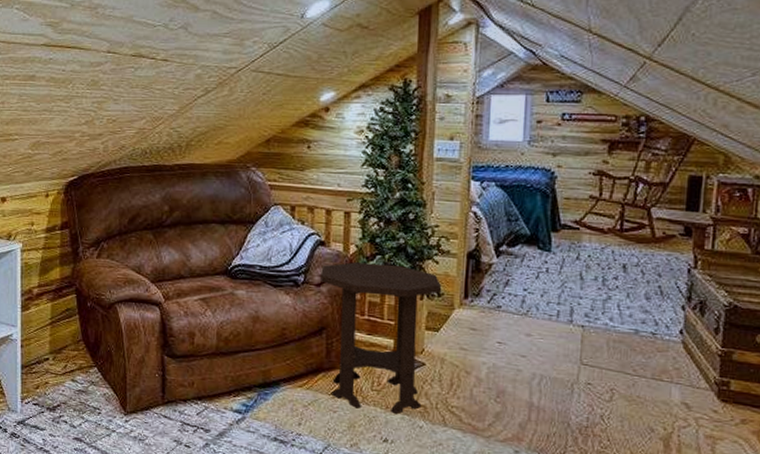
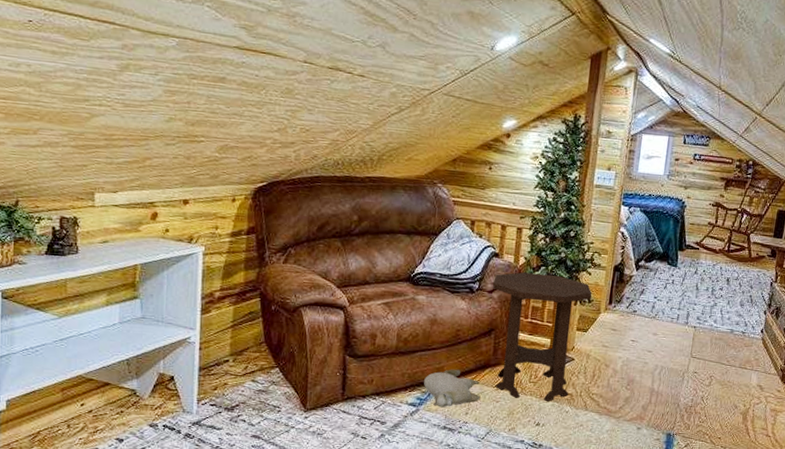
plush toy: none [248,372,315,417] -> present [423,369,481,408]

